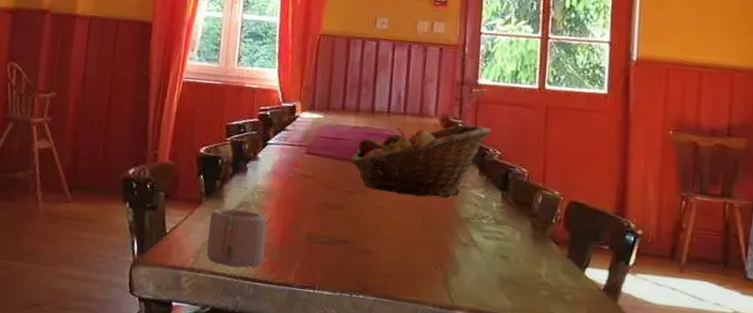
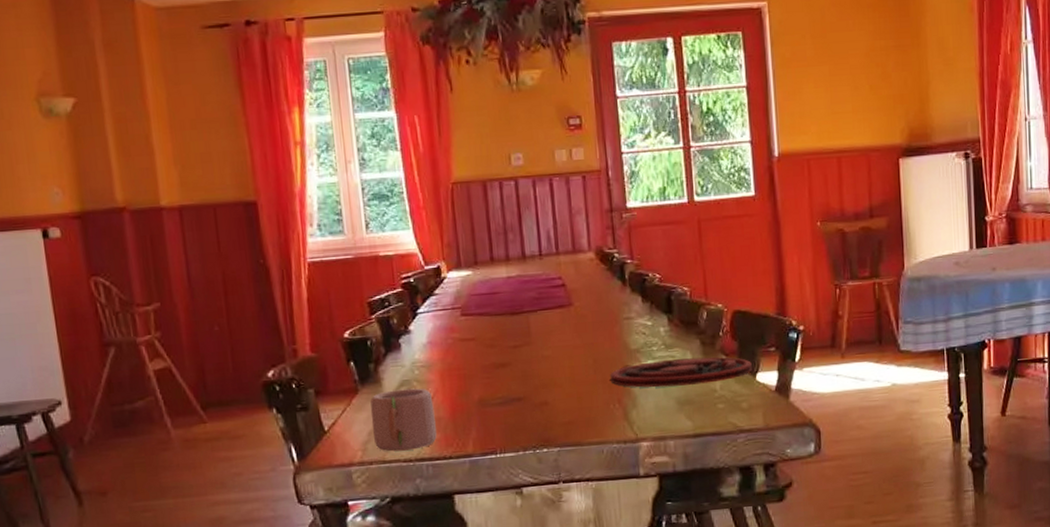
fruit basket: present [350,124,492,198] -> none [509,252,648,339]
plate: none [435,233,582,268] -> present [609,357,752,388]

